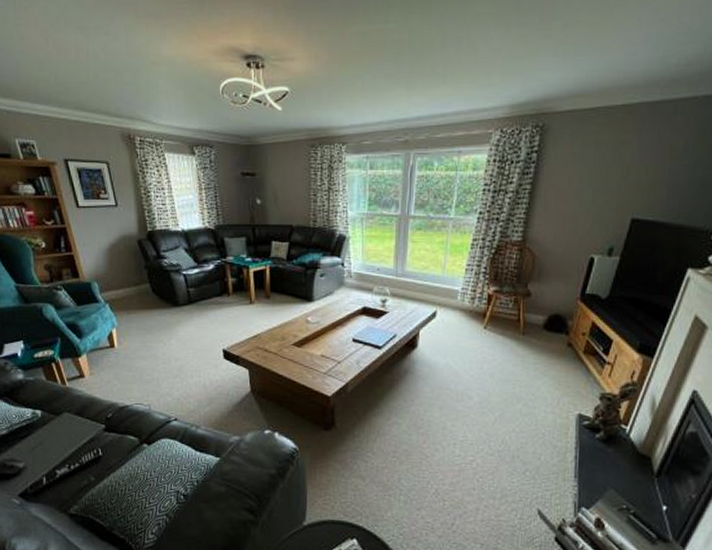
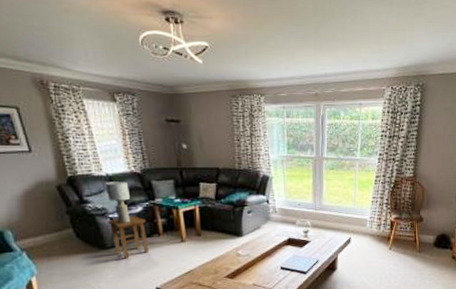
lamp: none [181,237,204,280] -> present [105,181,131,223]
stool: none [181,274,218,318] -> present [107,216,149,259]

